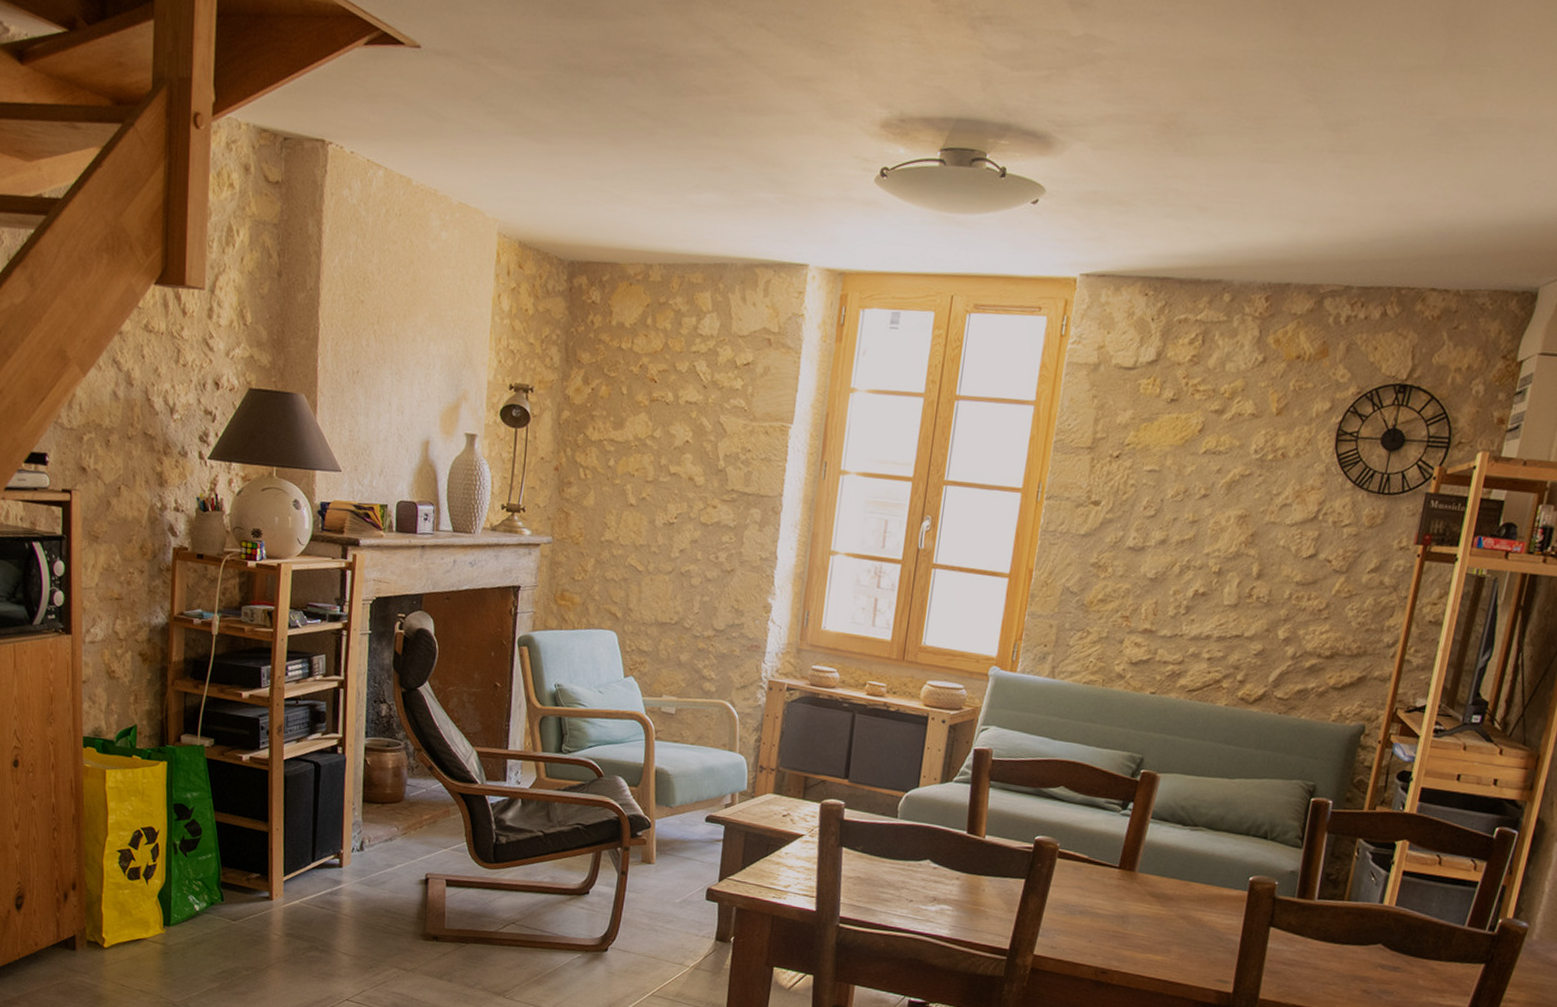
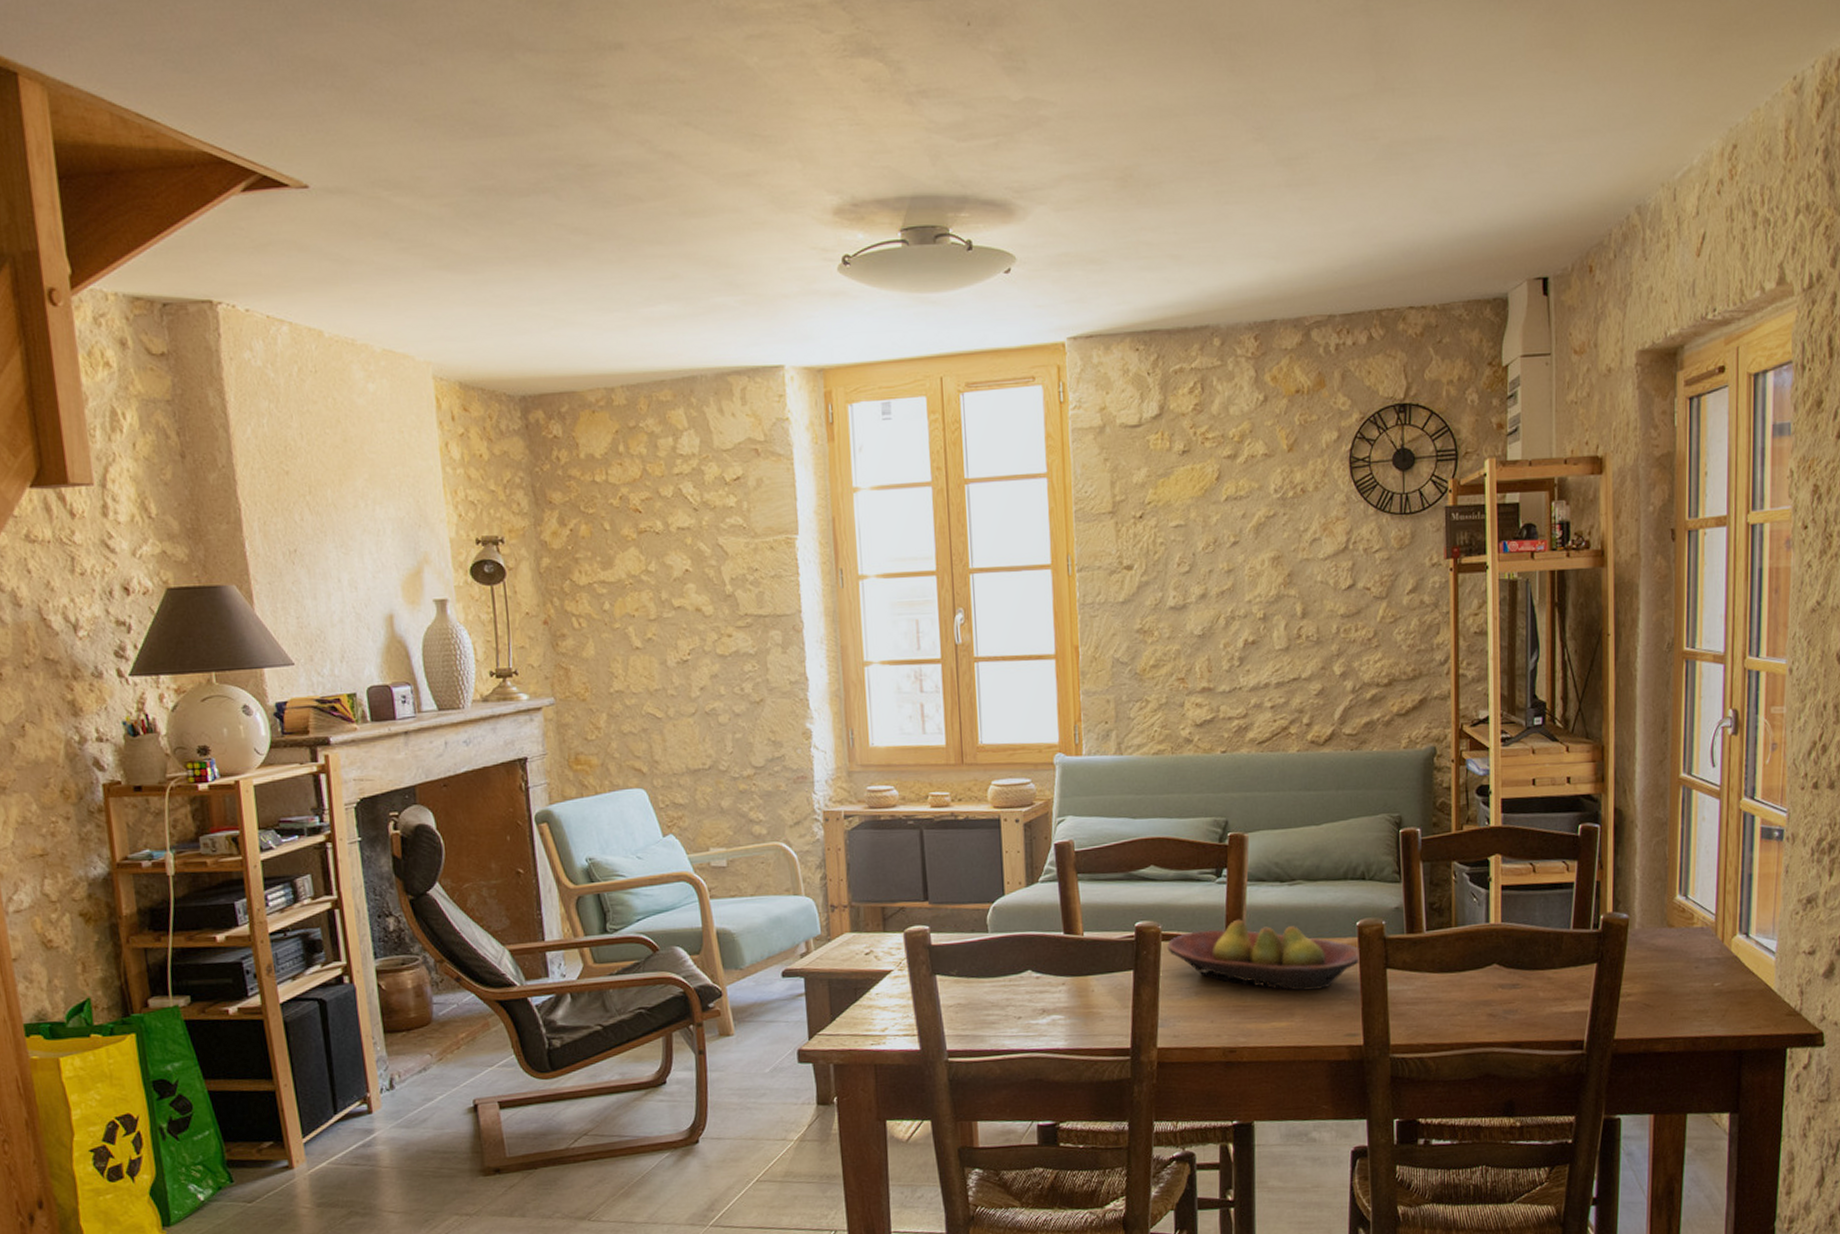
fruit bowl: none [1061,852,1247,933] -> present [1167,919,1360,991]

